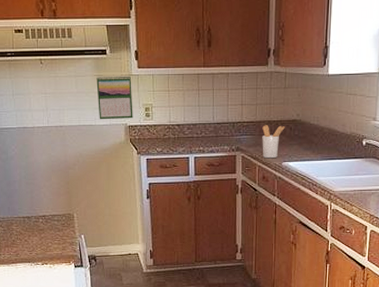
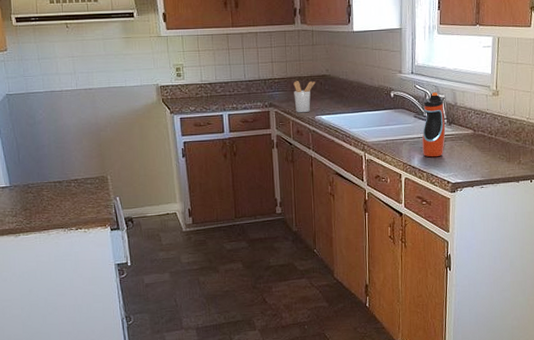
calendar: present [96,75,133,120] -> none [125,36,164,81]

